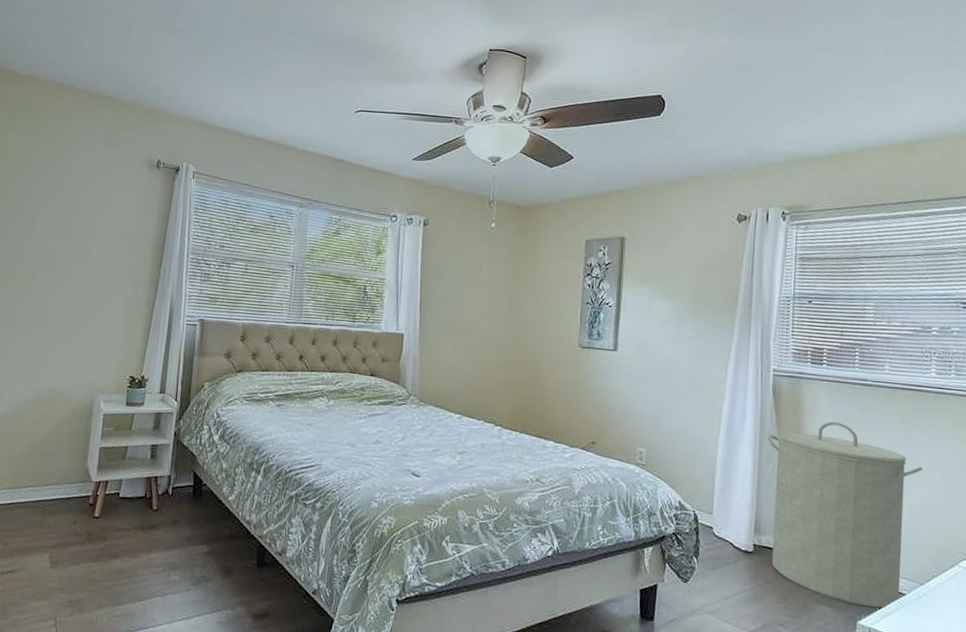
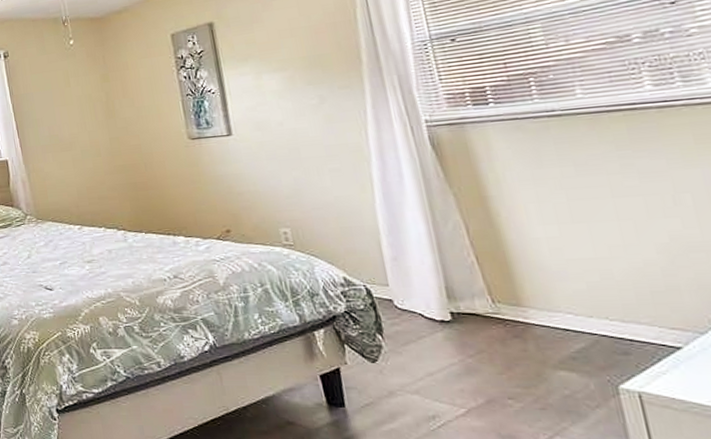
laundry hamper: present [767,421,923,609] -> none [437,163,675,367]

